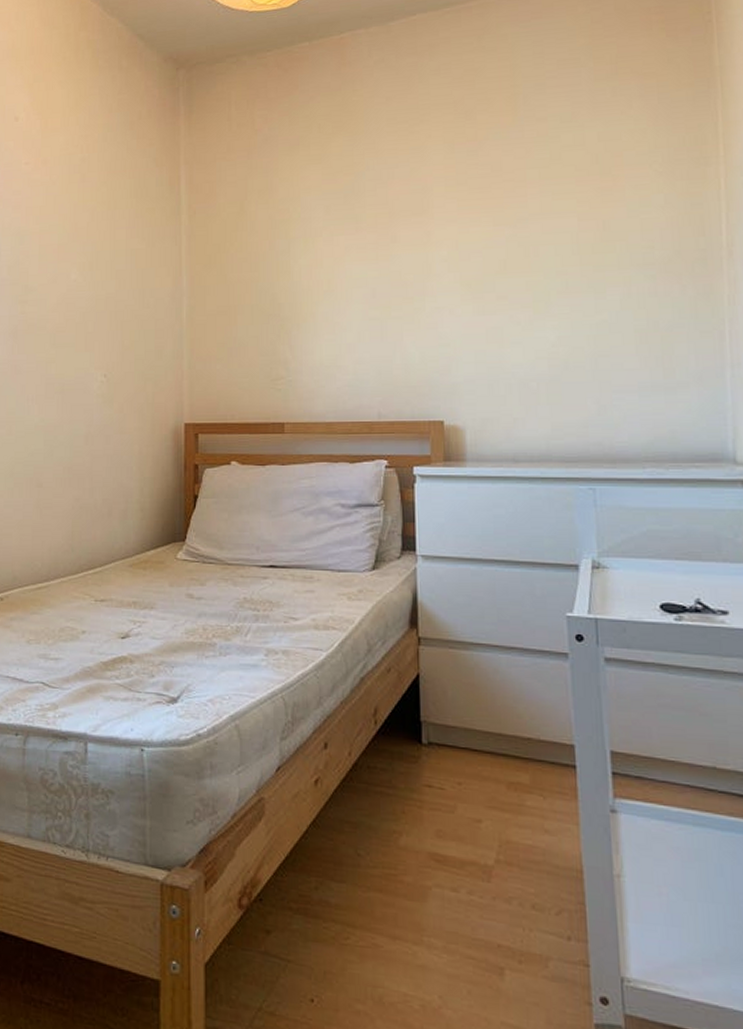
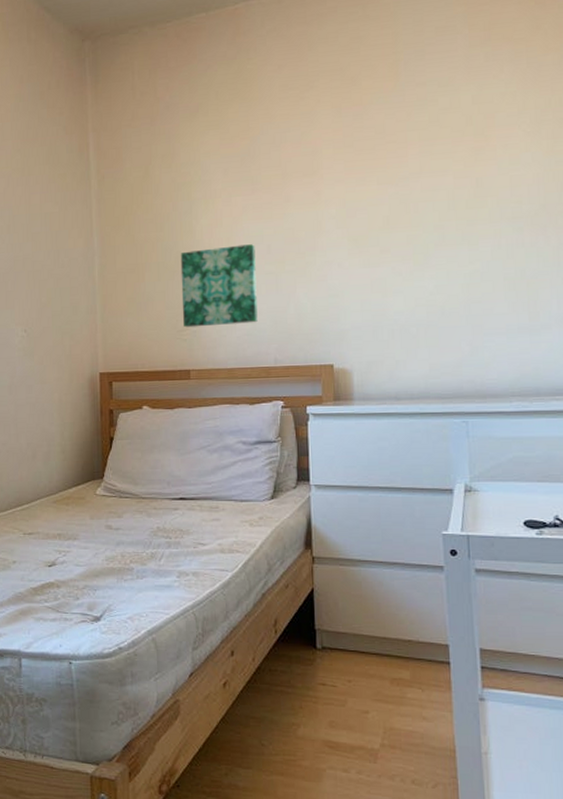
wall art: none [276,287,360,376] -> present [180,244,258,328]

